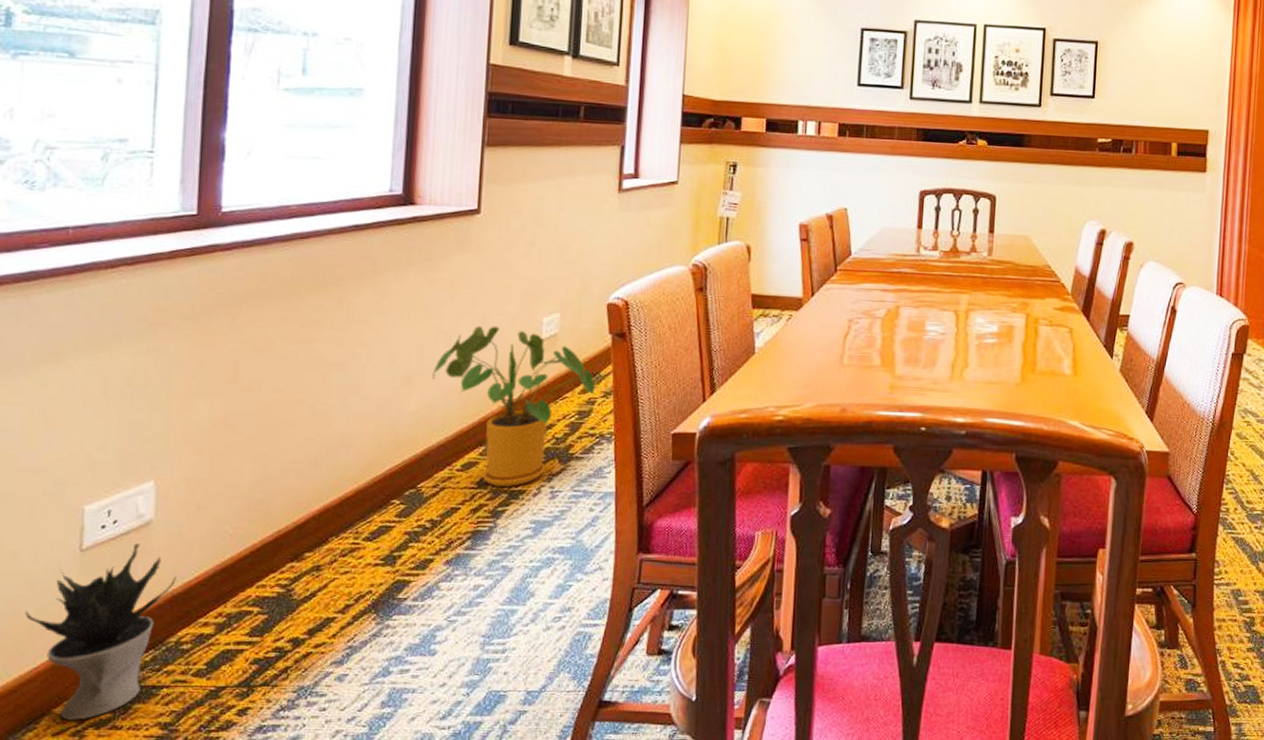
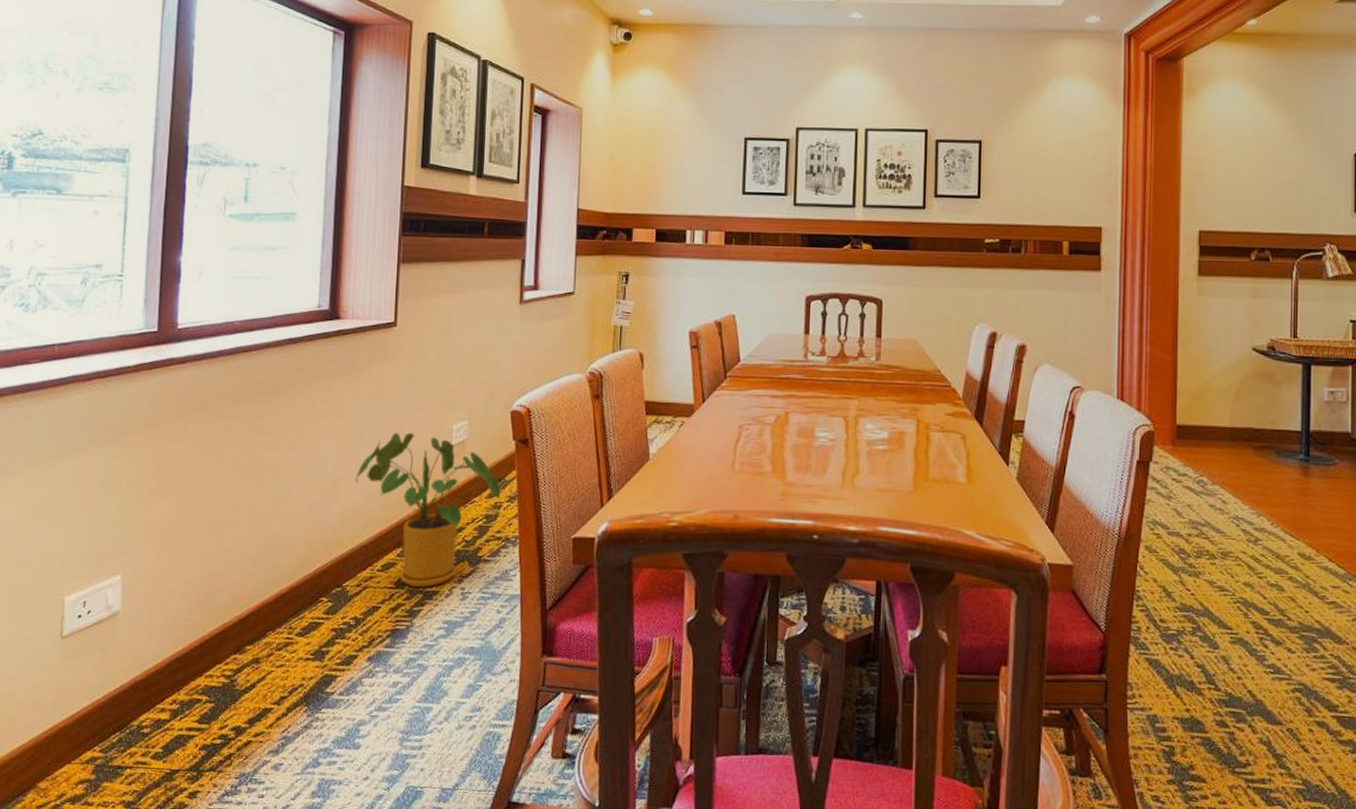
potted plant: present [25,543,177,721] -> none [16,633,139,795]

